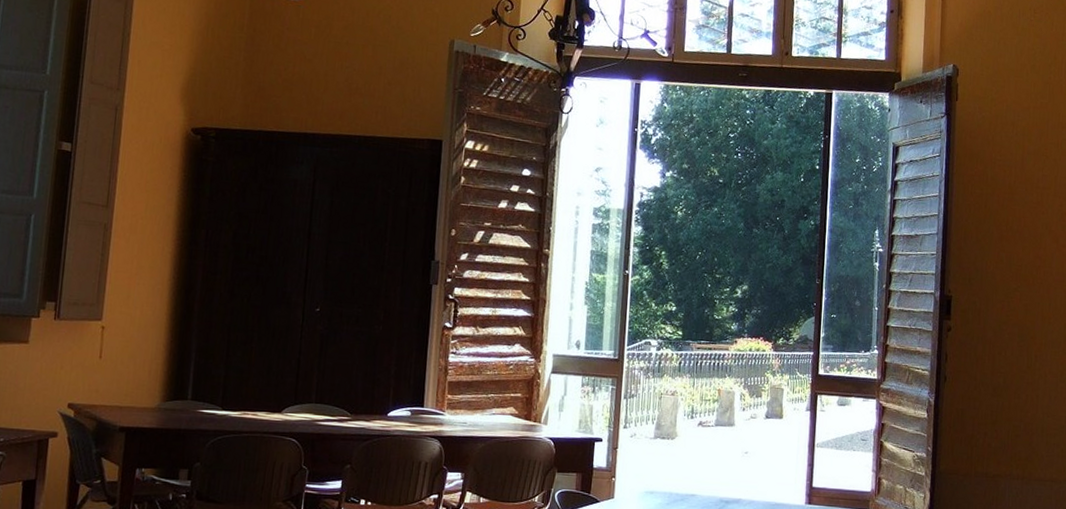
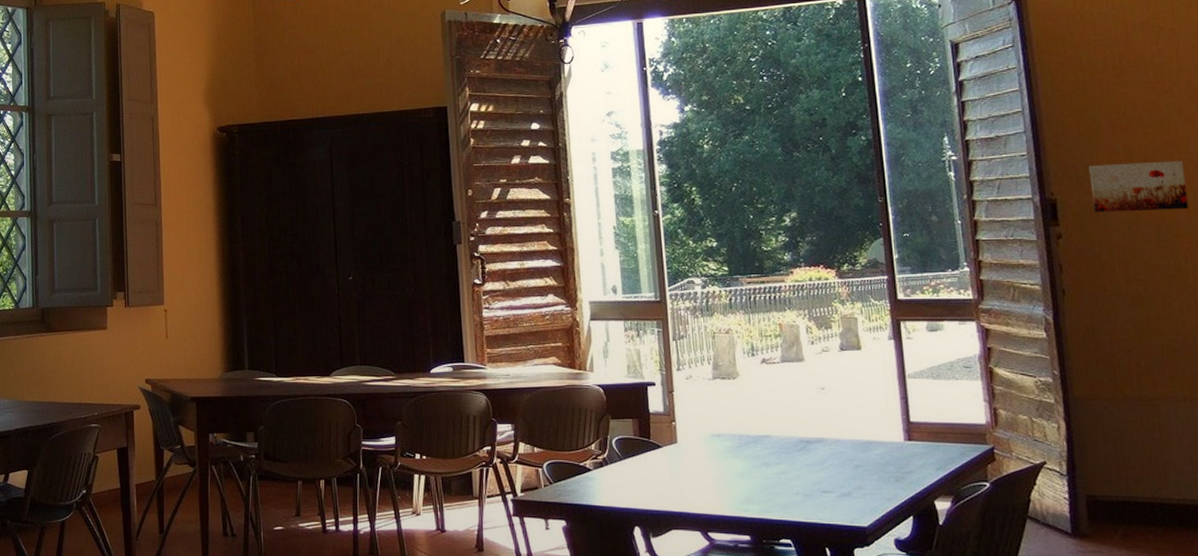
wall art: none [978,269,1046,316] -> present [1088,160,1189,213]

